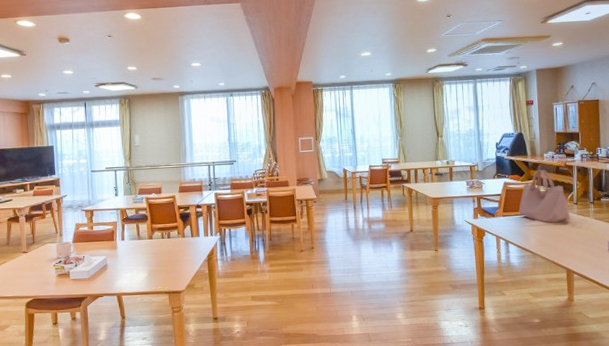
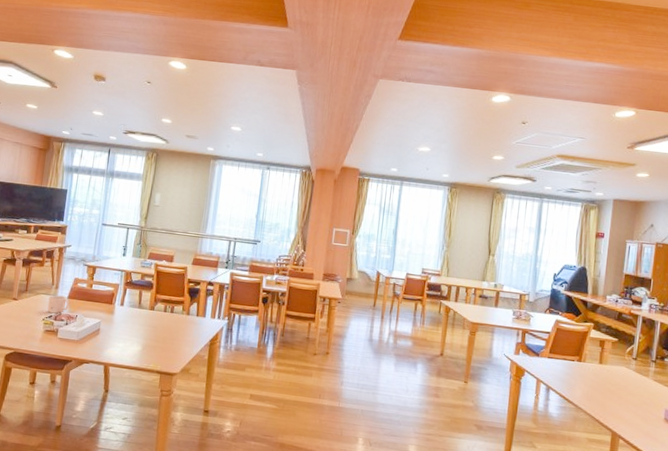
handbag: present [519,169,571,223] -> none [567,312,627,378]

